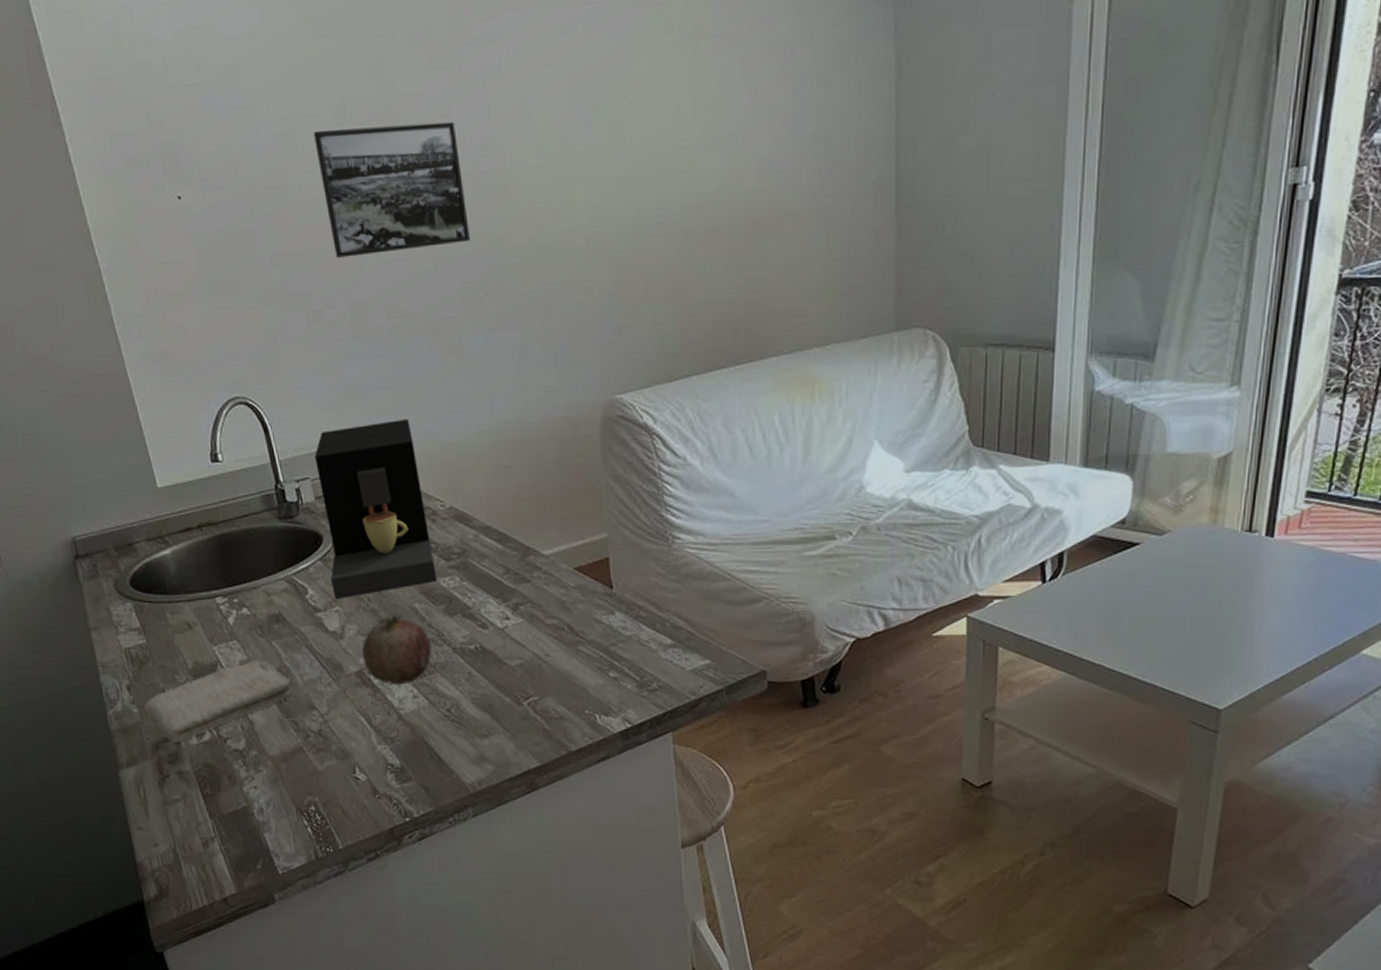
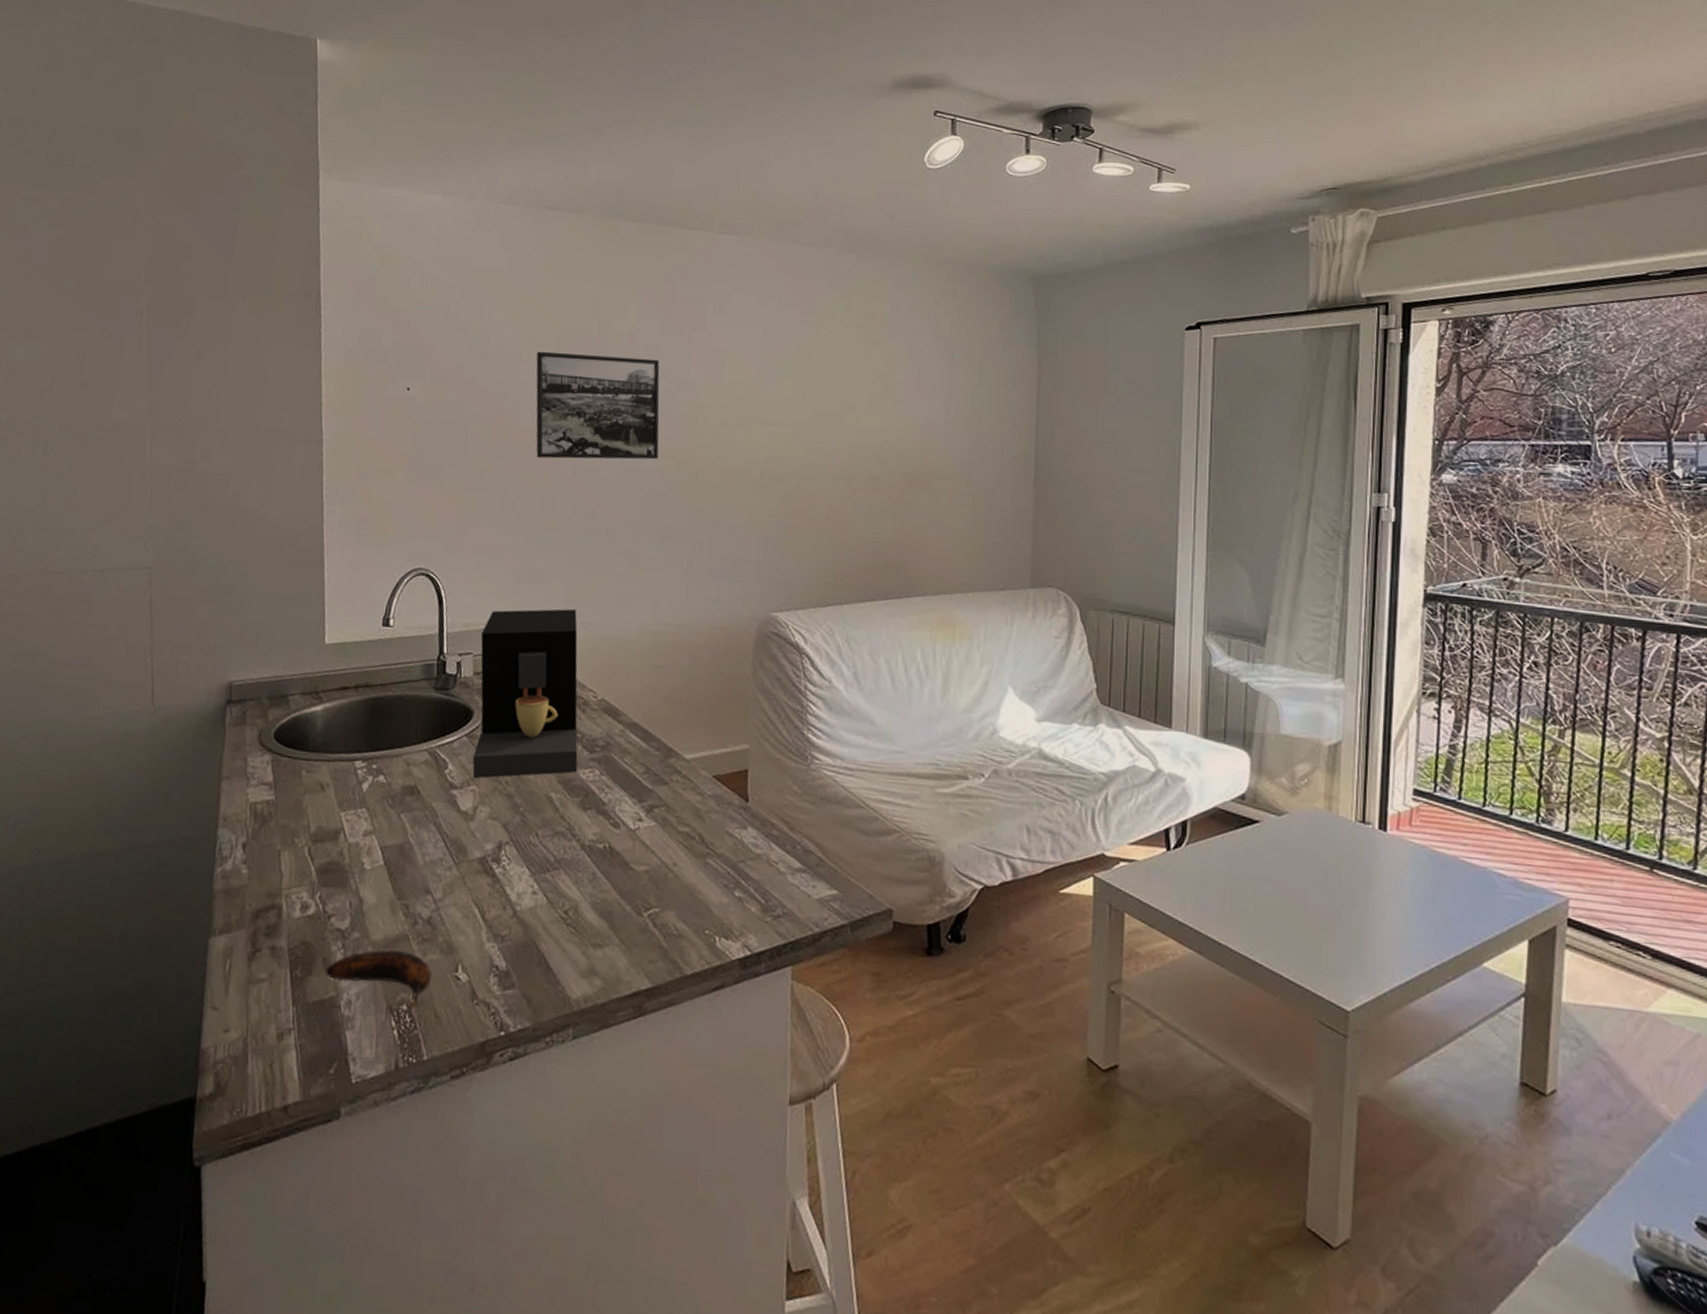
washcloth: present [143,659,292,743] -> none [253,831,412,913]
banana: none [233,760,333,810] -> present [325,950,432,1011]
fruit: present [361,613,432,685] -> none [488,800,561,878]

